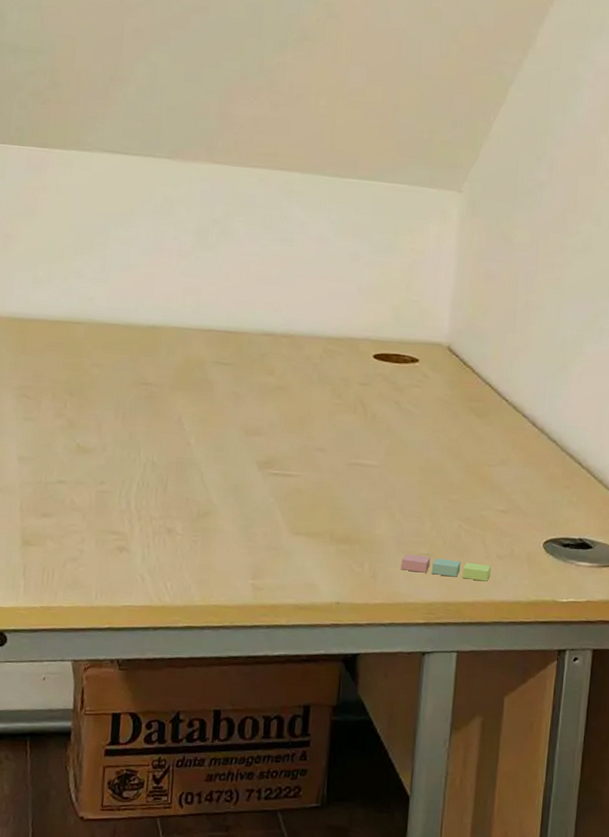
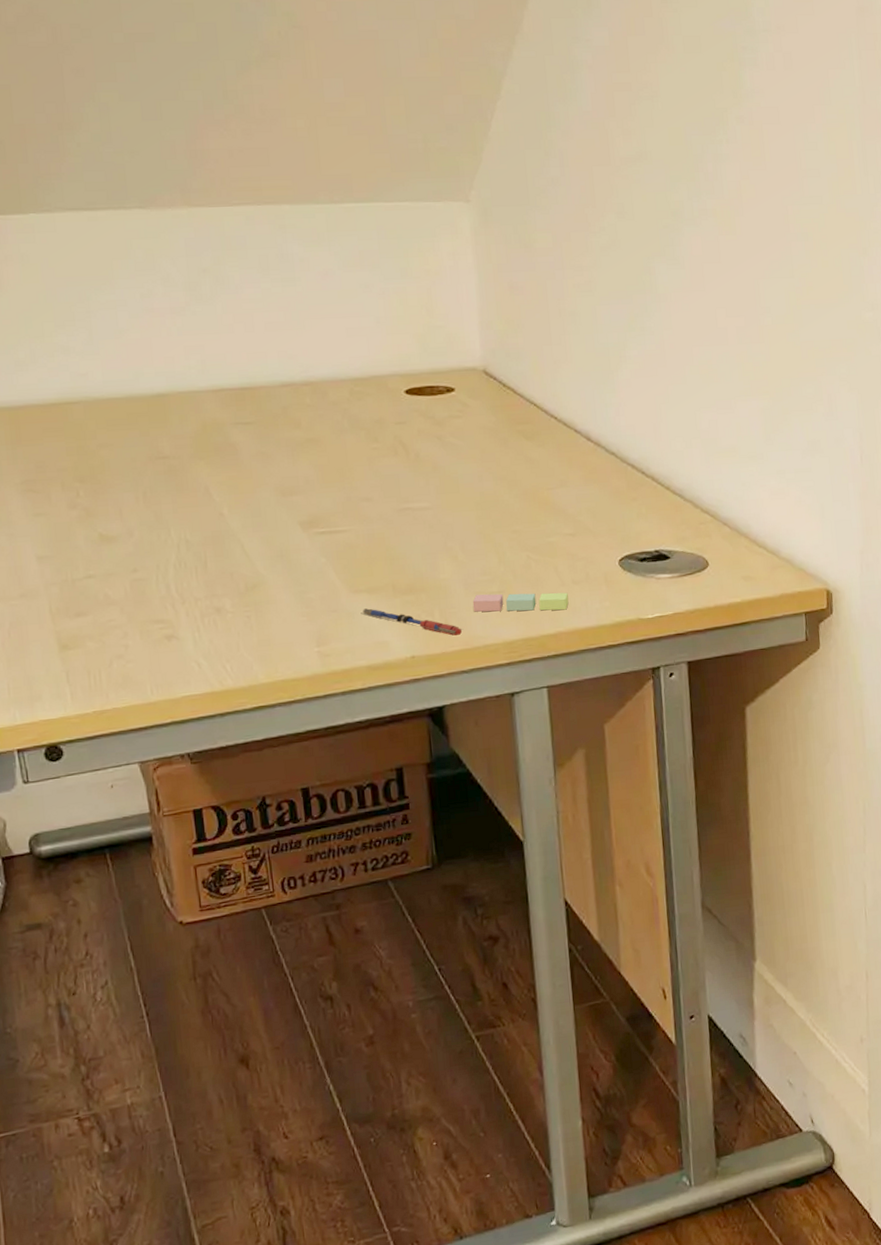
pen: none [297,551,389,590] -> present [361,608,464,637]

